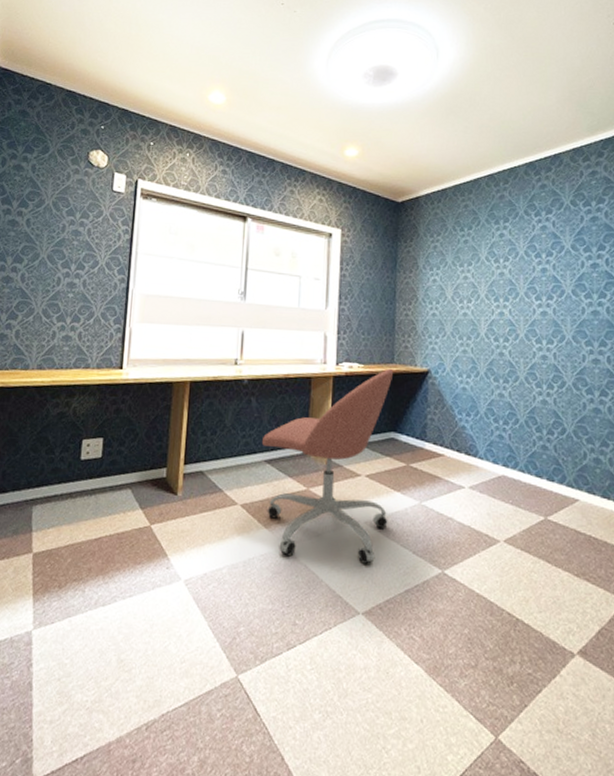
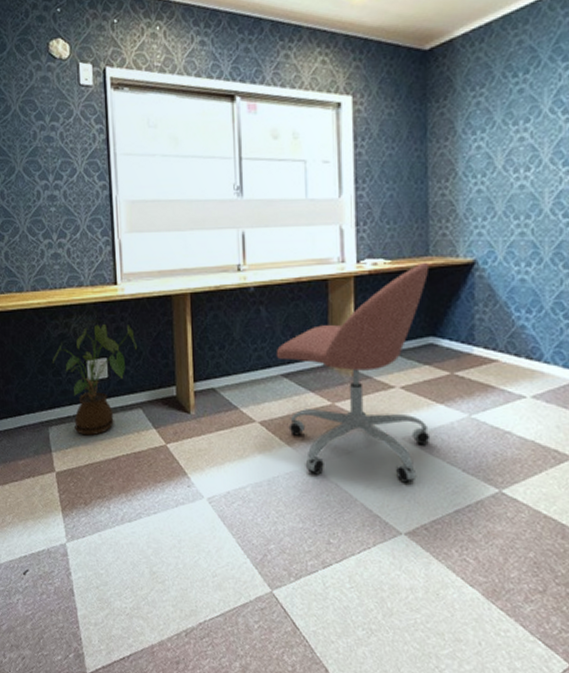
house plant: none [48,405,135,516] -> present [53,325,138,436]

